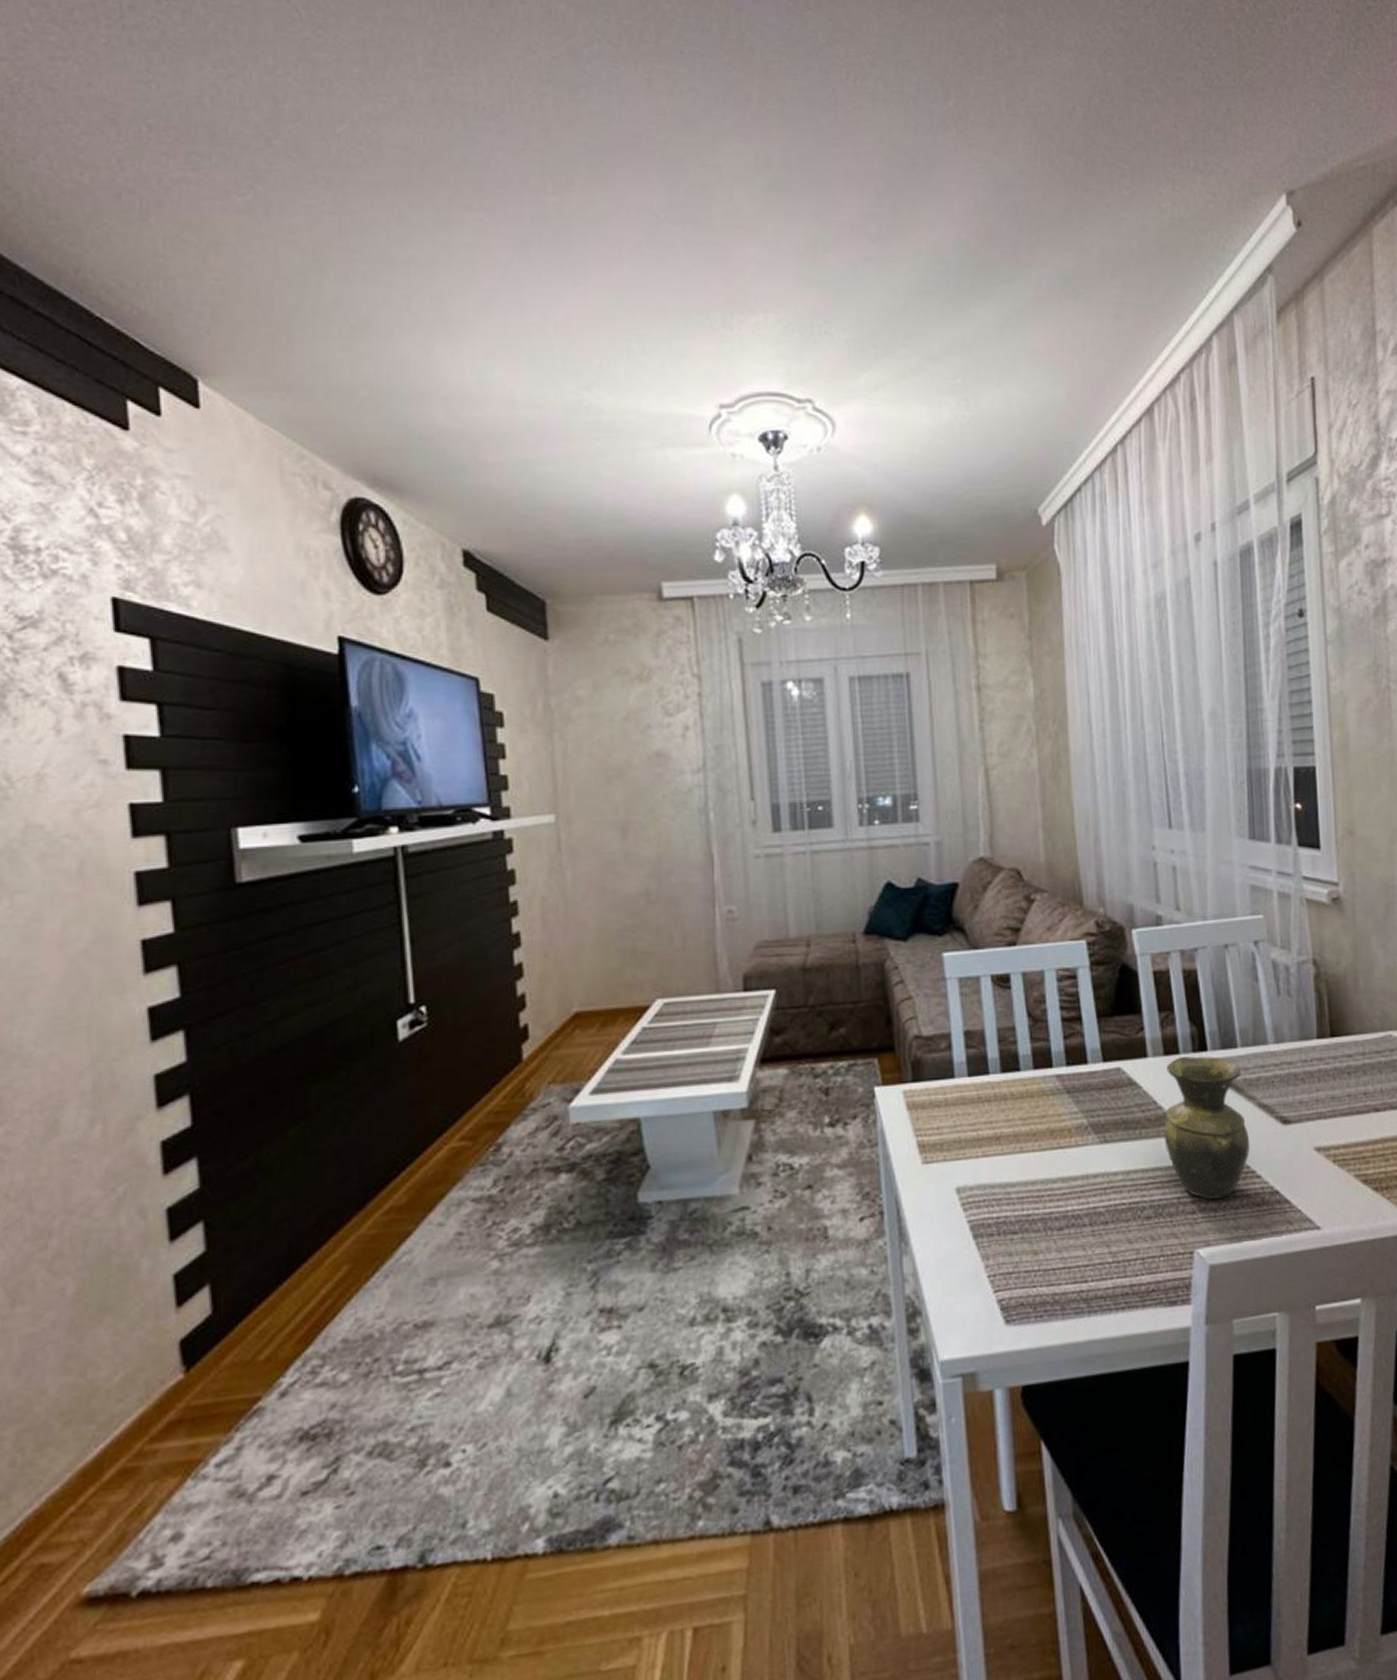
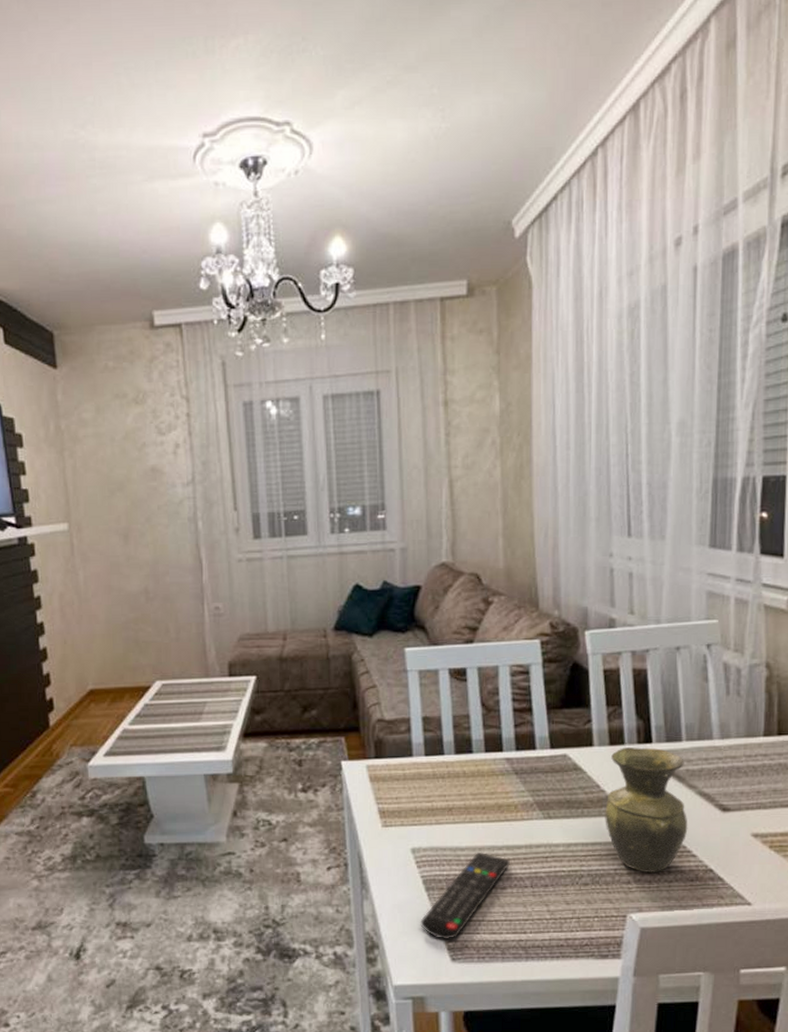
remote control: none [968,1186,1066,1299] -> present [420,852,510,940]

